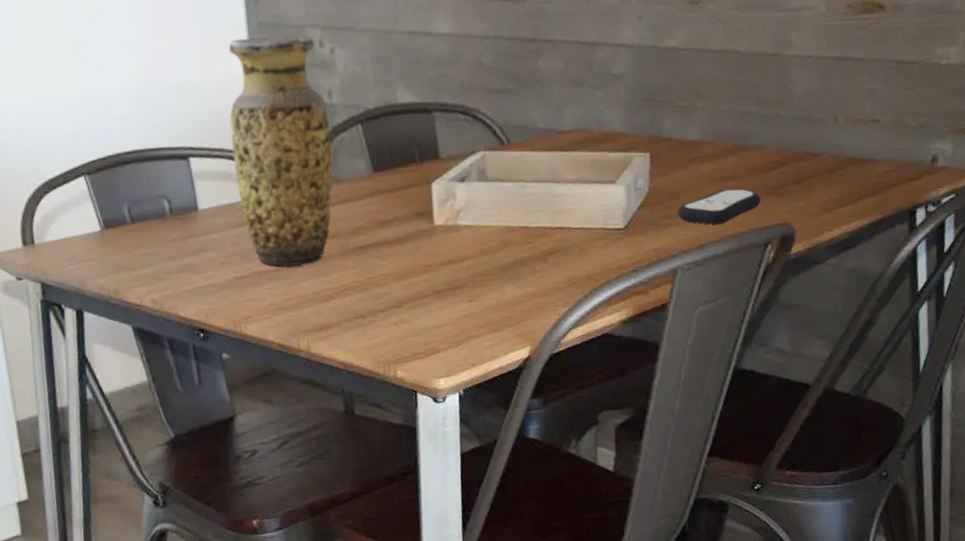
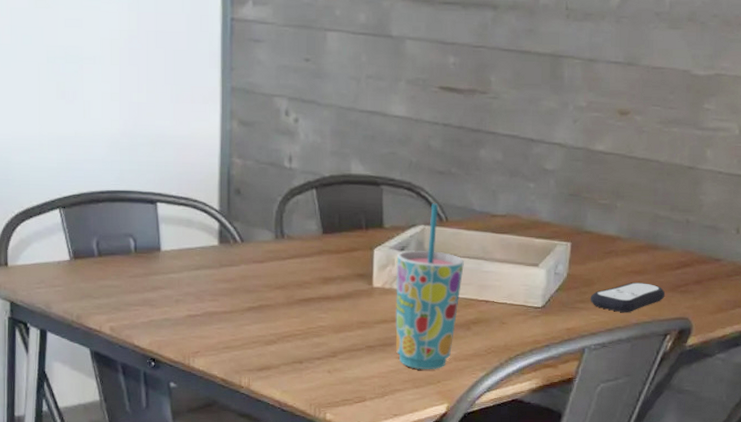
vase: present [229,36,333,267] -> none [197,100,287,311]
cup: none [457,125,533,312] -> present [395,203,464,370]

